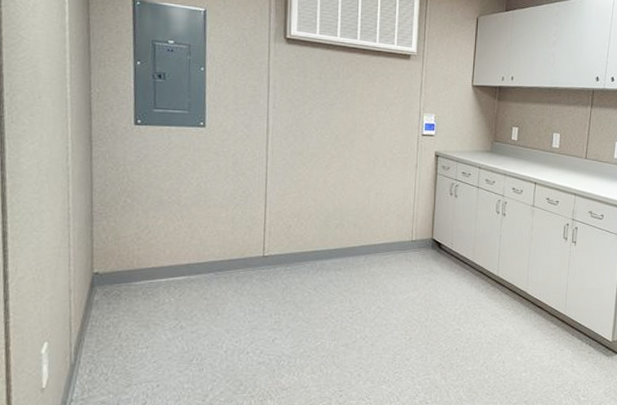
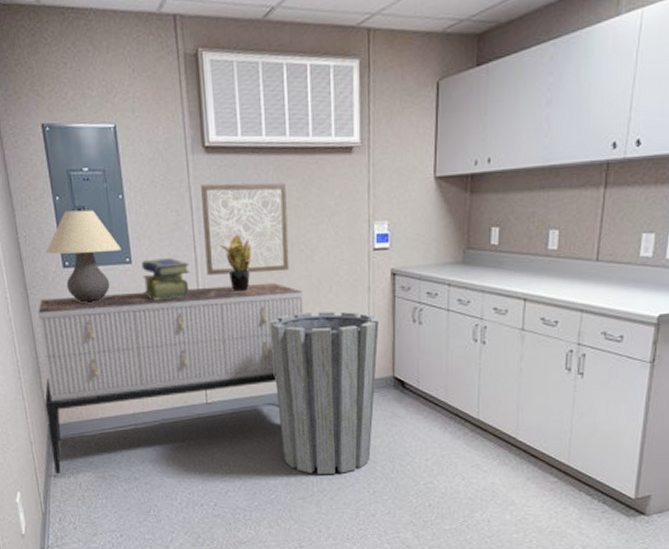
sideboard: none [92,152,360,324] -> present [38,282,303,475]
table lamp: none [118,75,197,159] -> present [45,210,121,303]
stack of books: none [214,125,261,162] -> present [142,258,190,301]
wall art: none [277,68,354,146] -> present [201,182,290,275]
potted plant: none [289,111,319,161] -> present [218,234,252,293]
trash can: none [329,181,423,323] -> present [269,311,379,475]

